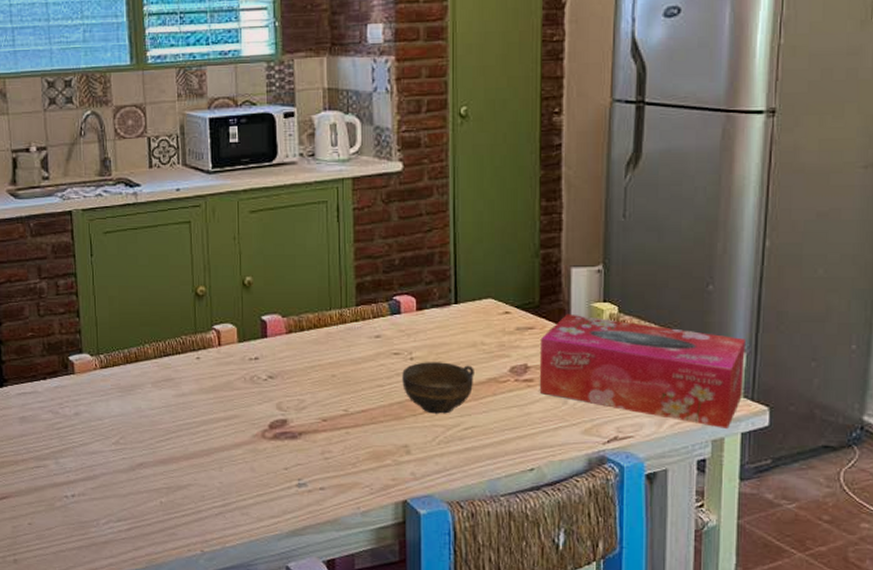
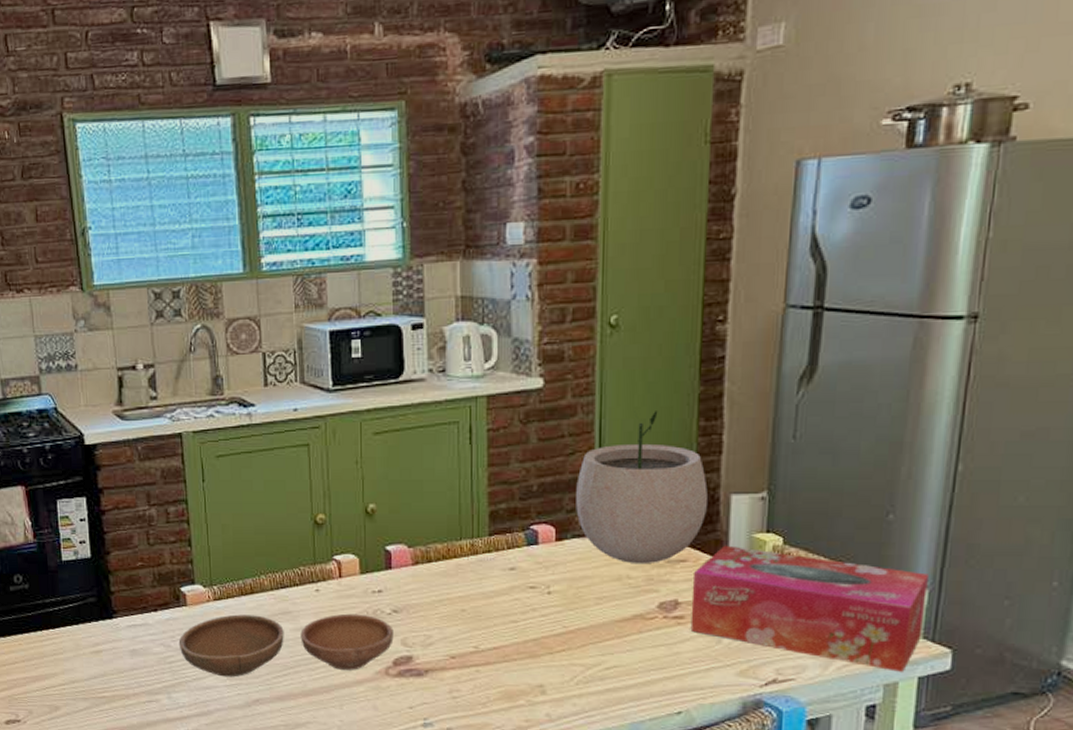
bowl: none [66,380,269,442] -> present [178,613,394,677]
cup: present [402,362,474,414] -> none [538,596,619,652]
plant pot: none [434,192,550,331] -> present [576,411,708,563]

